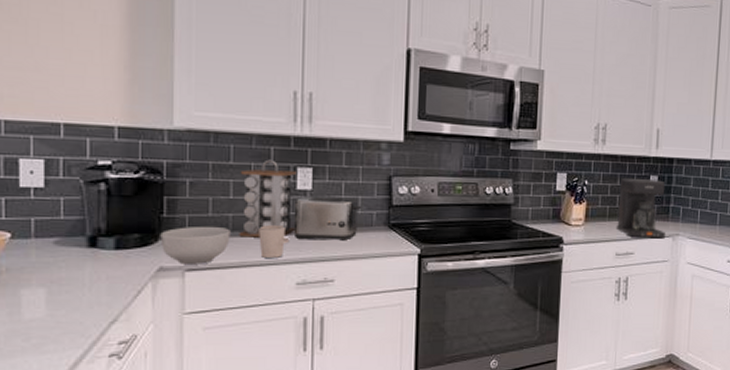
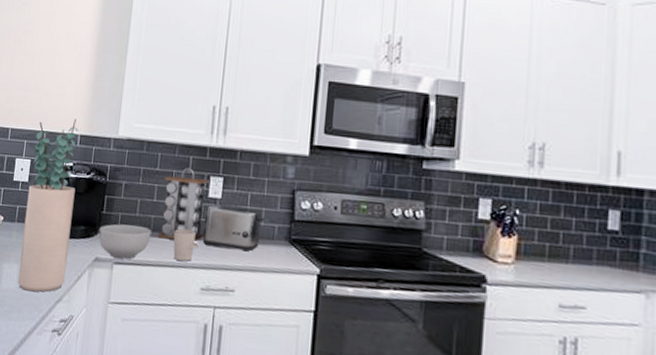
vase: none [46,107,120,317] -> present [18,119,79,292]
coffee maker: present [616,177,666,238] -> none [558,209,634,293]

